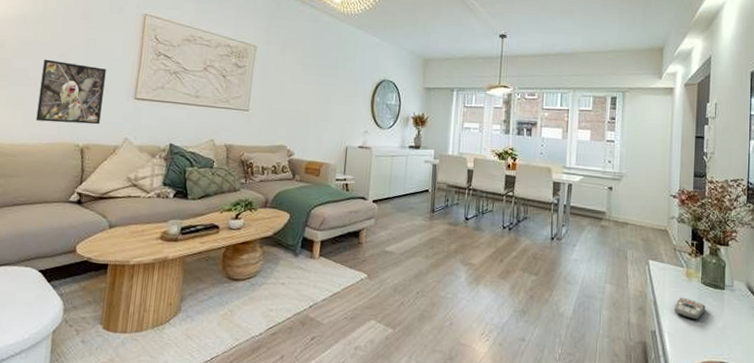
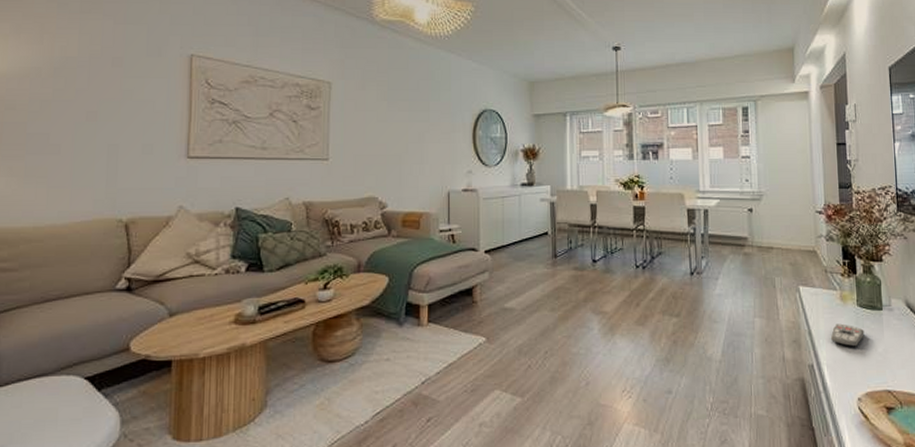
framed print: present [36,59,106,125] -> none [64,119,149,195]

